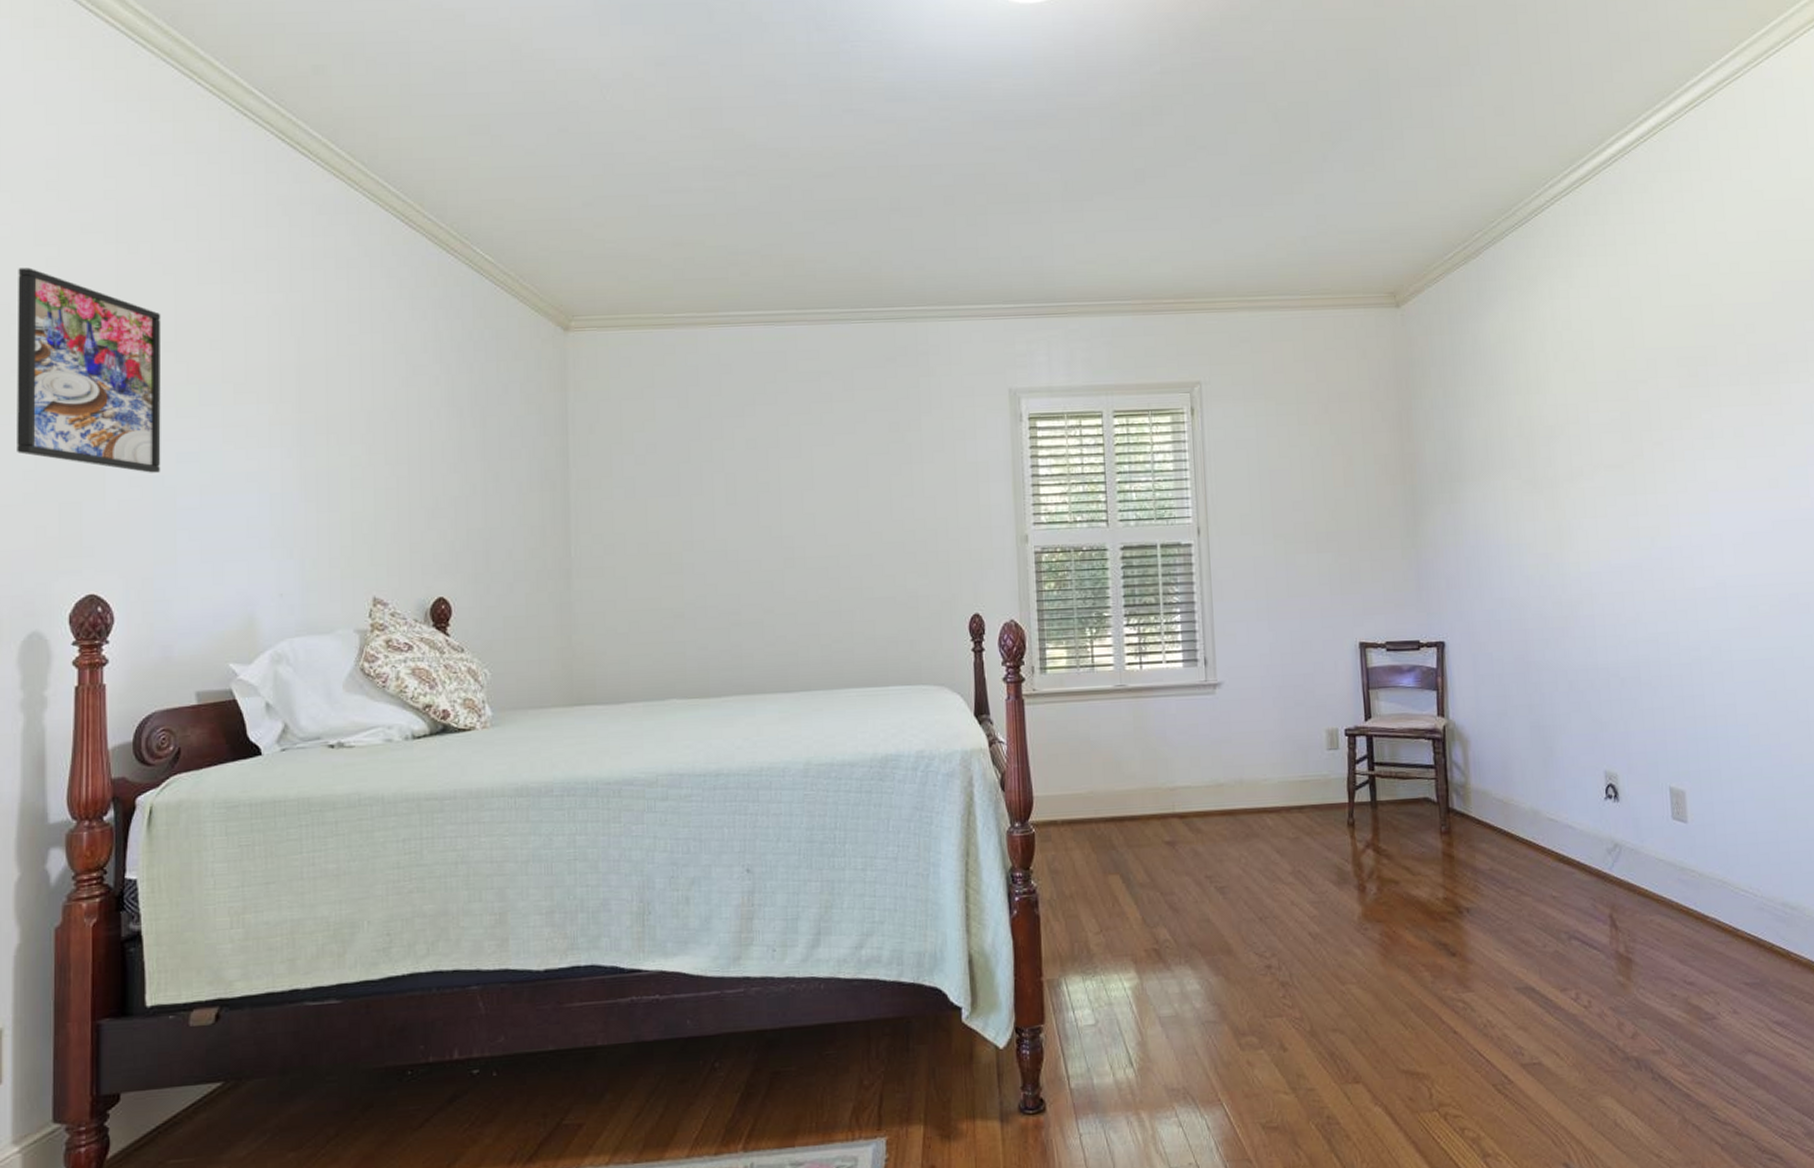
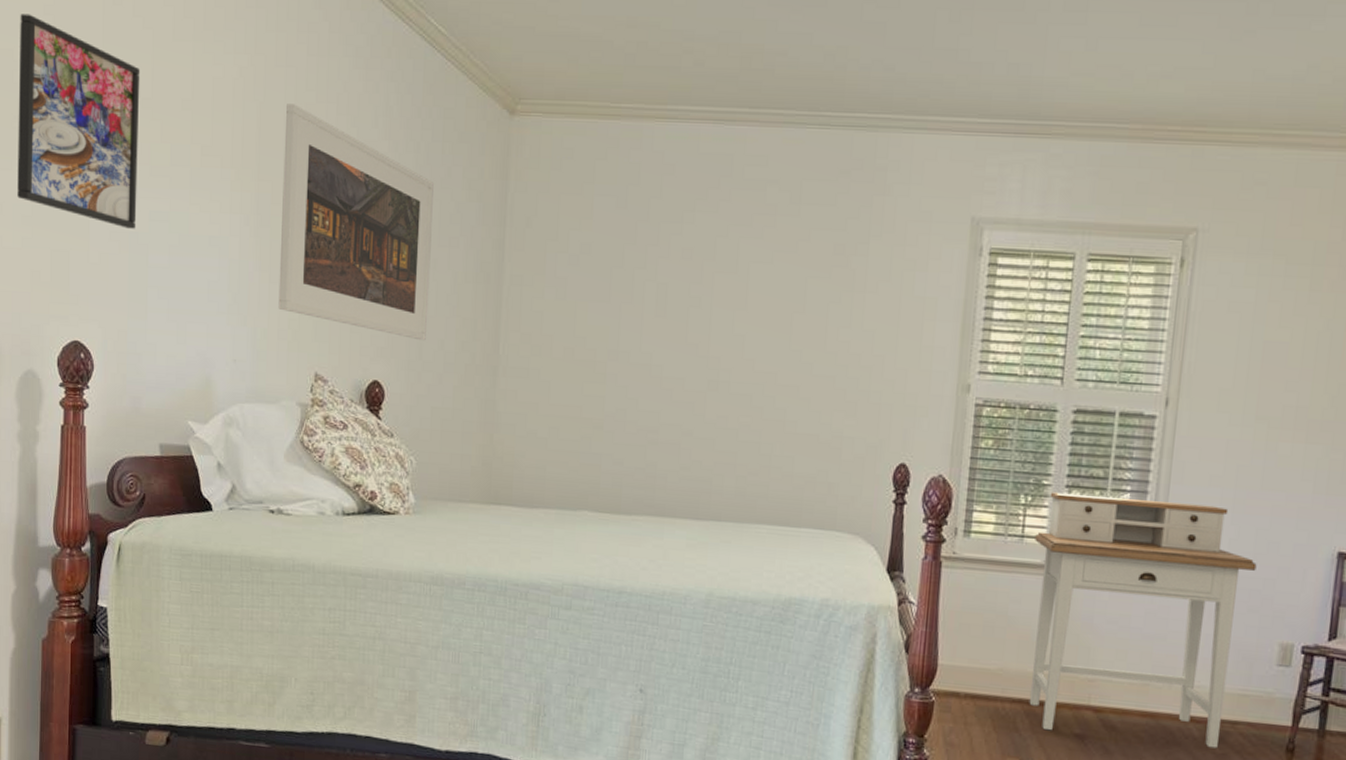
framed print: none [327,336,493,553] -> present [278,104,434,341]
desk: none [1104,616,1296,843] -> present [1029,492,1257,749]

